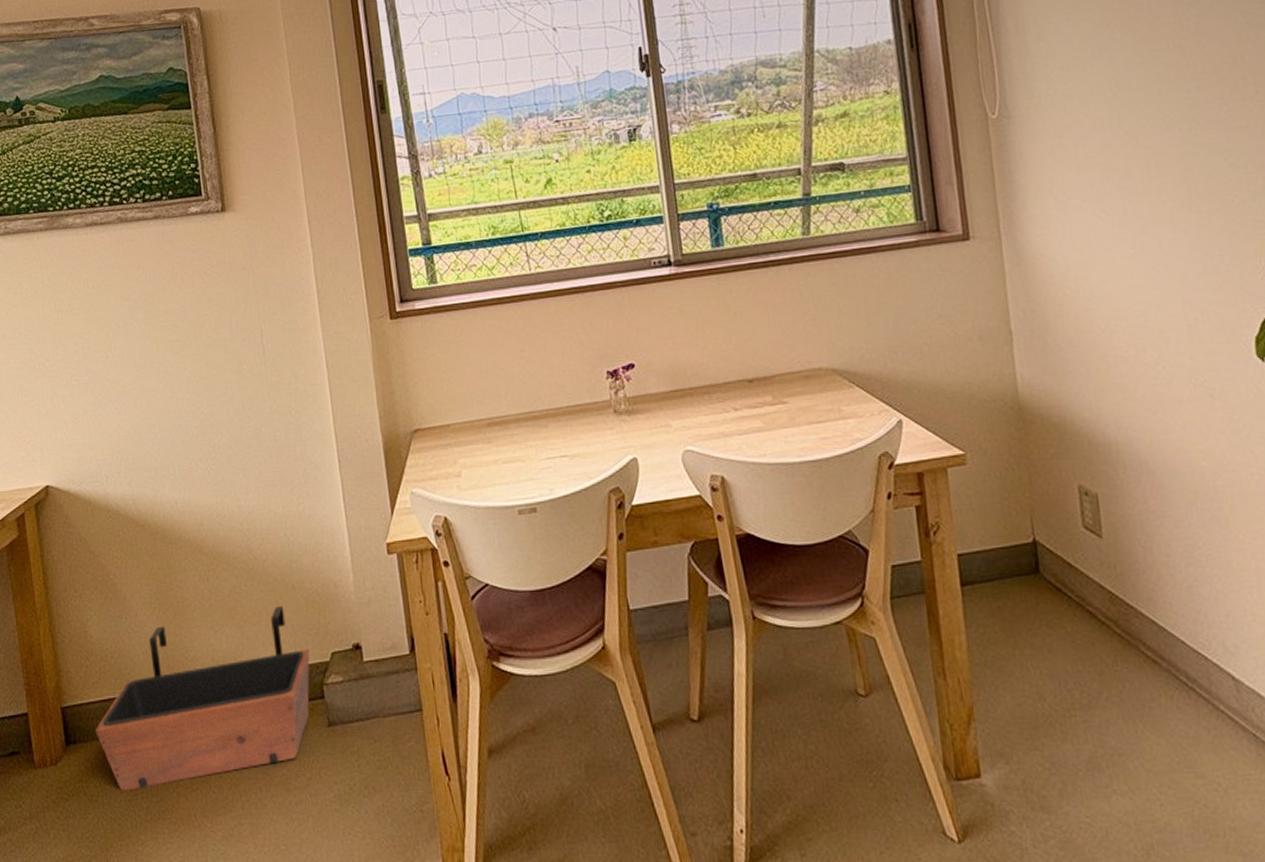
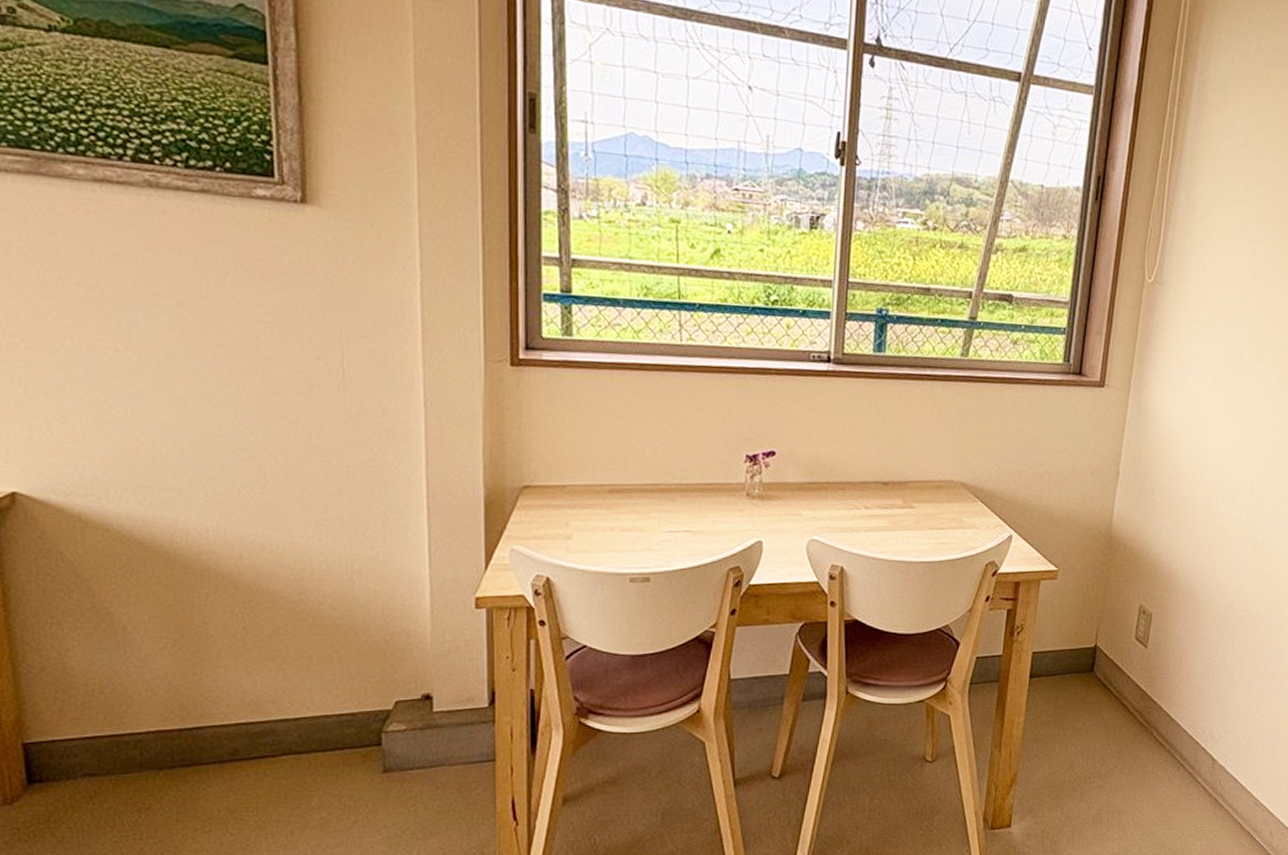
planter: present [95,605,310,791] -> none [72,650,368,832]

